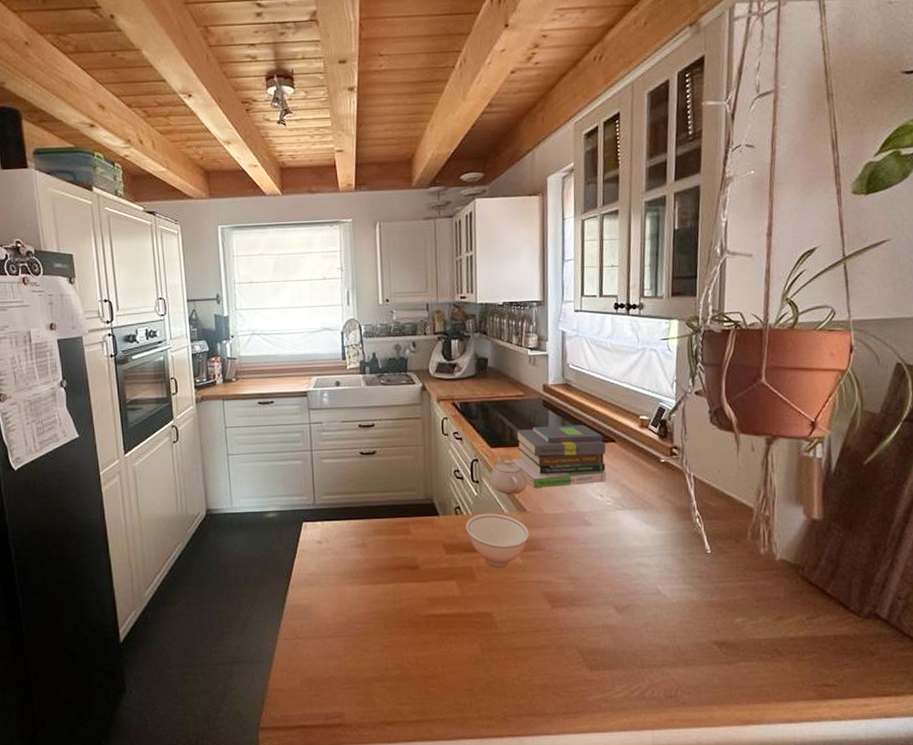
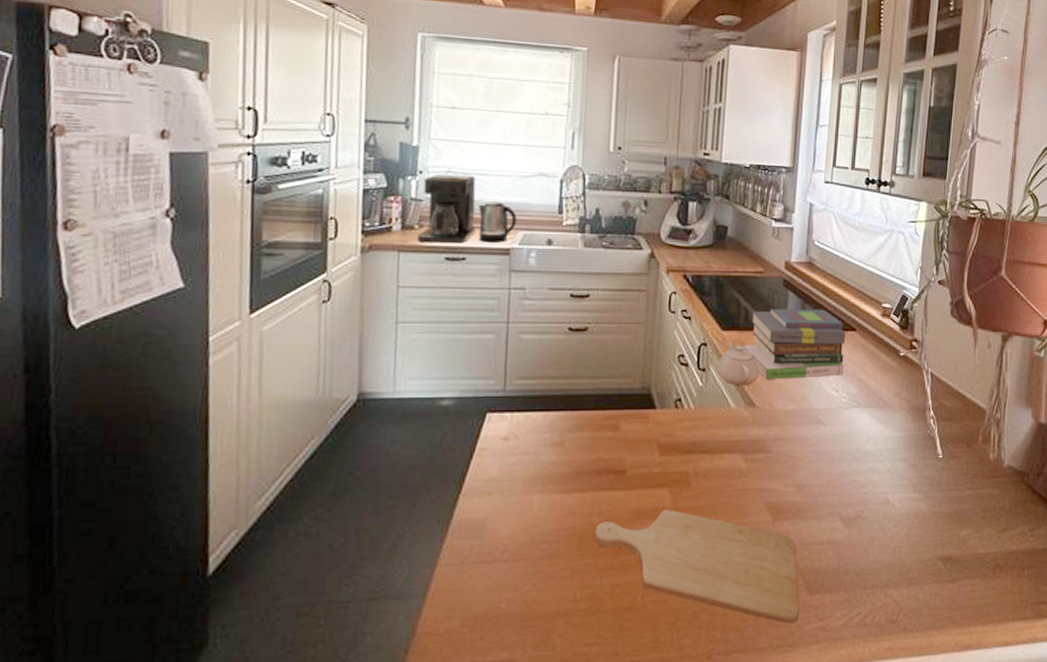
coffee maker: none [236,335,279,392] -> present [417,173,476,244]
kettle: none [279,354,310,388] -> present [478,201,517,243]
chopping board: none [398,598,581,695] -> present [595,509,799,624]
bowl: present [466,513,529,568] -> none [686,407,756,474]

